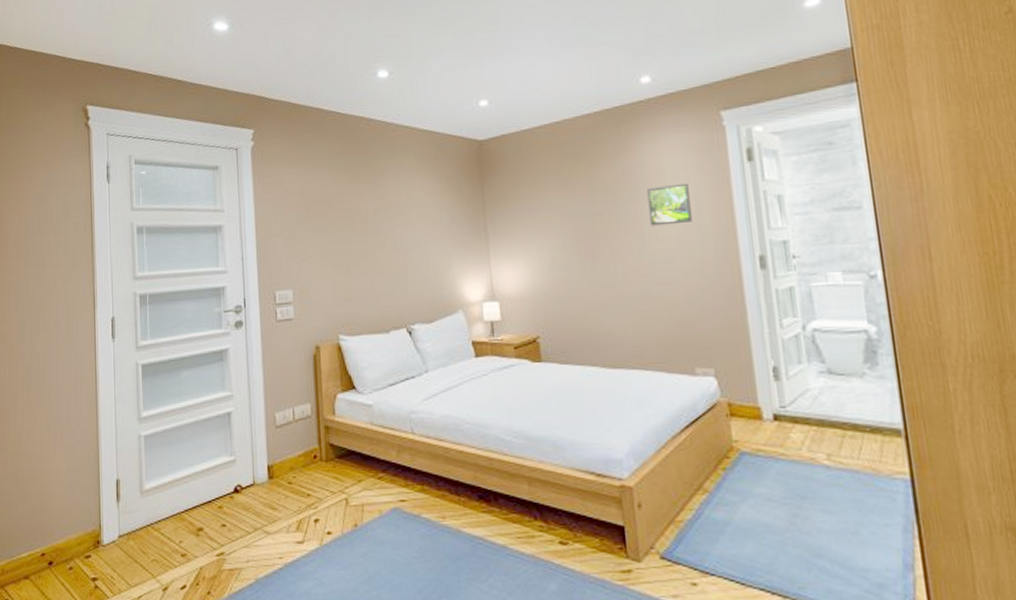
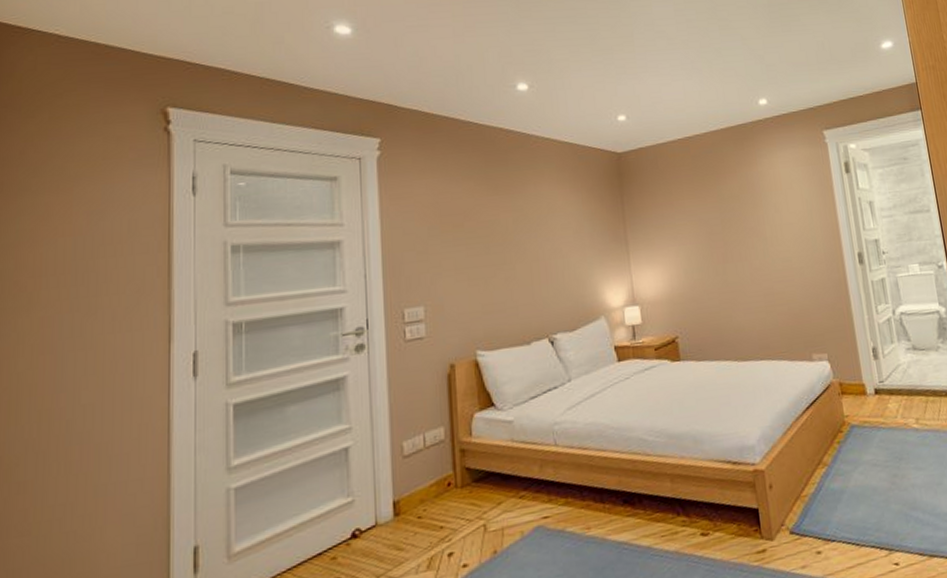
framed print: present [647,183,692,226] -> none [767,191,805,230]

